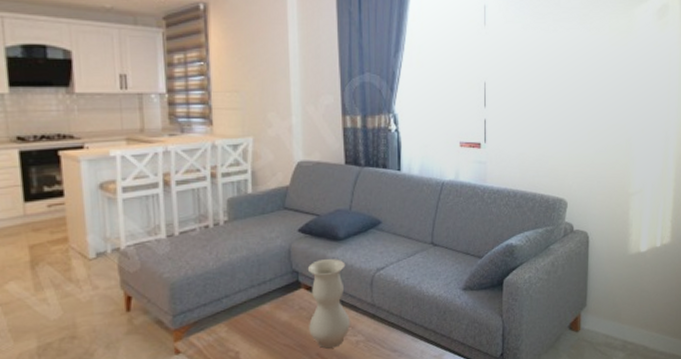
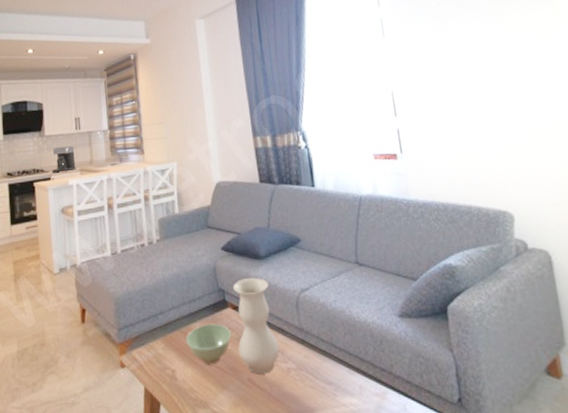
coffee maker: none [86,109,120,141] -> present [52,146,76,173]
bowl: none [253,304,303,344] -> present [186,323,232,365]

